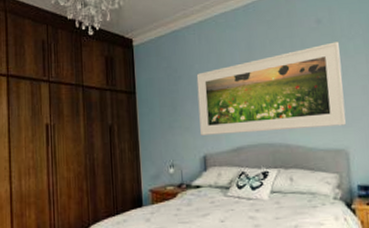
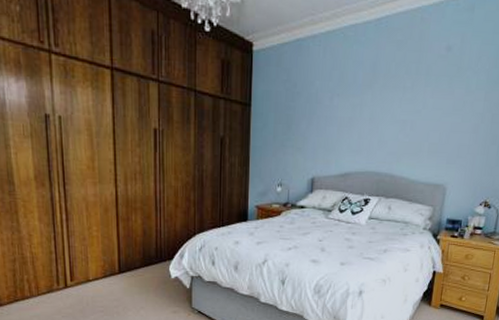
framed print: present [196,42,346,136] -> none [312,74,464,162]

